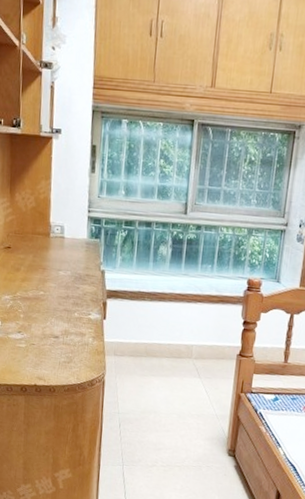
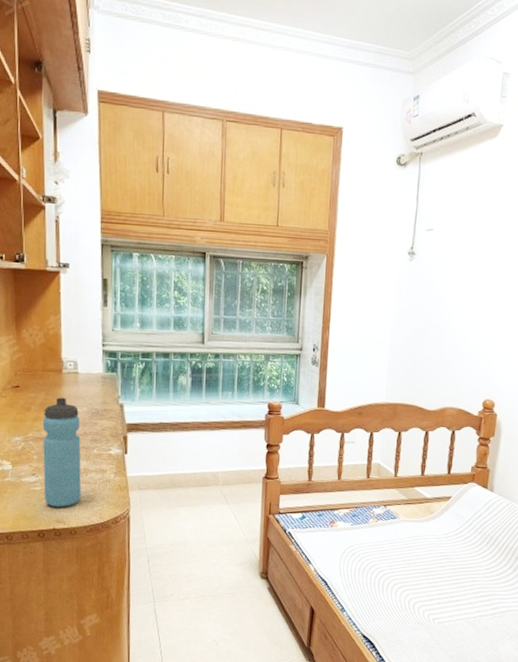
water bottle: none [28,260,64,366] -> present [42,397,82,507]

